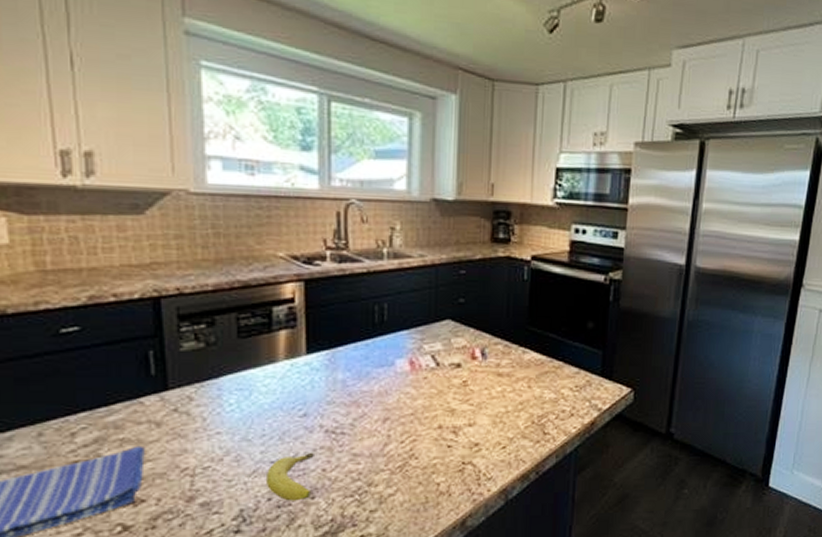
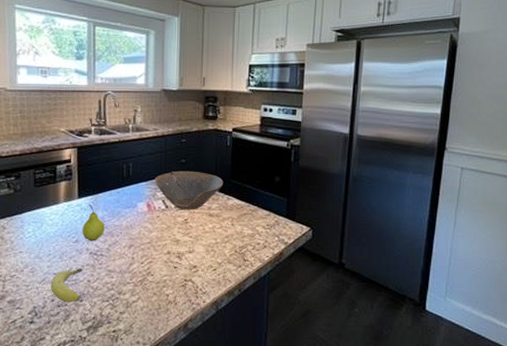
fruit: none [313,362,348,415] -> present [82,204,105,241]
bowl: none [420,314,518,368] -> present [154,170,224,210]

